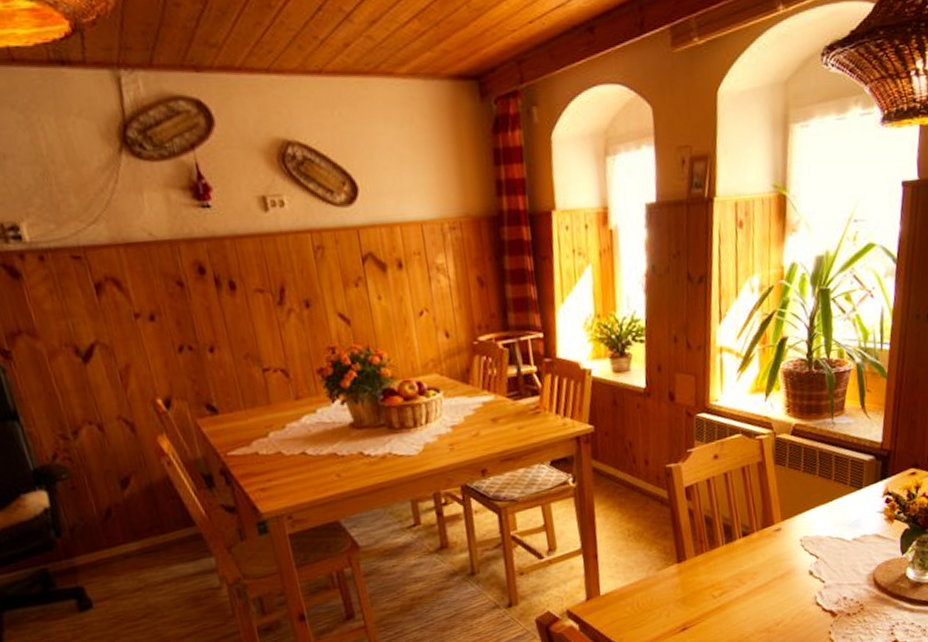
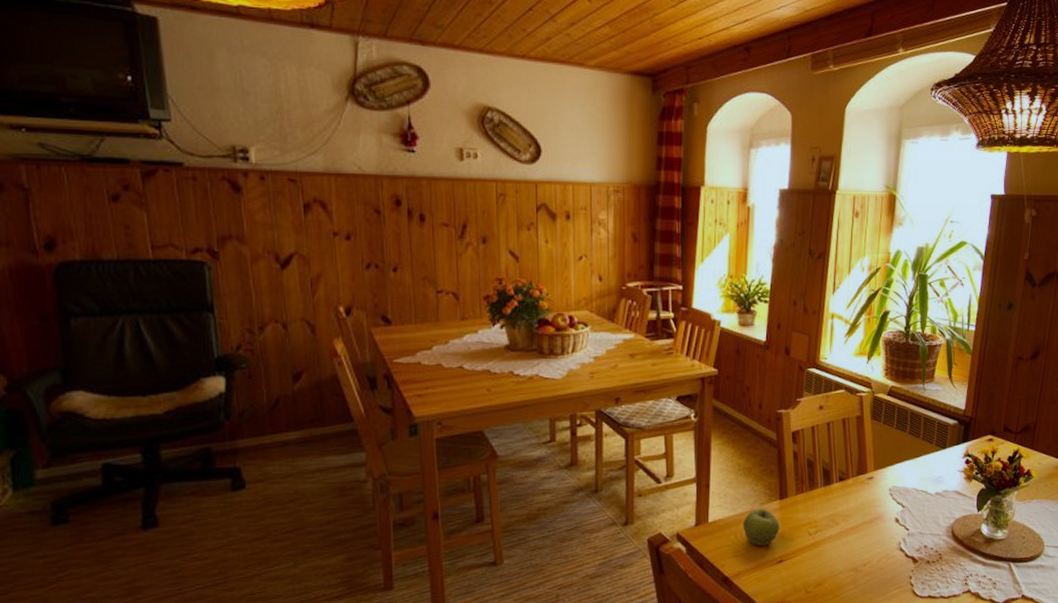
apple: none [638,574,681,615] -> present [743,508,780,546]

